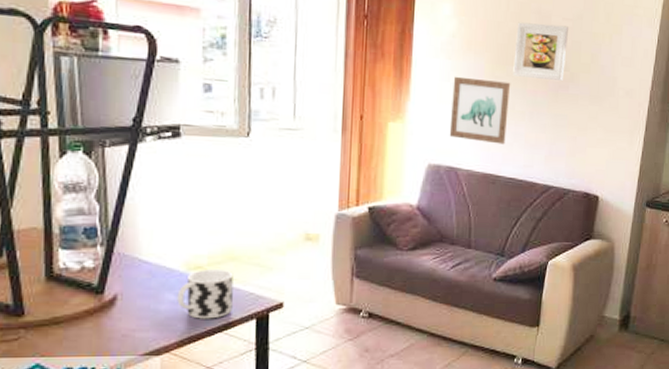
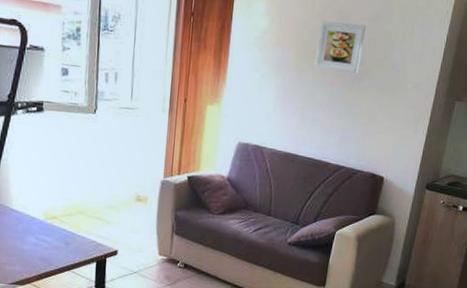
cup: present [177,269,233,319] -> none [37,219,80,260]
wall art: present [449,76,511,145] -> none [257,67,312,128]

